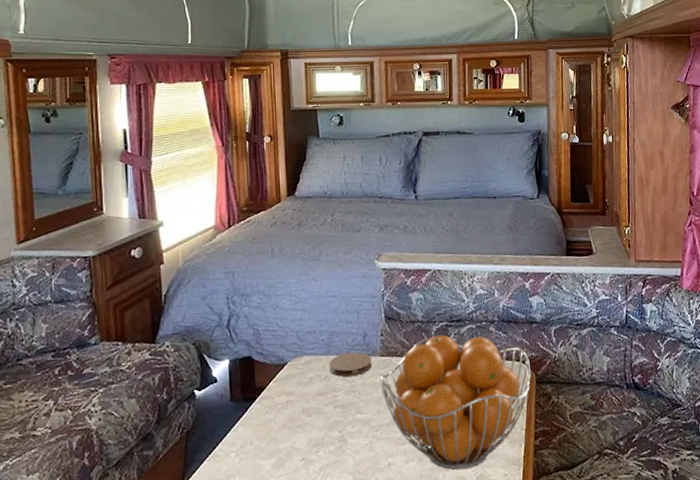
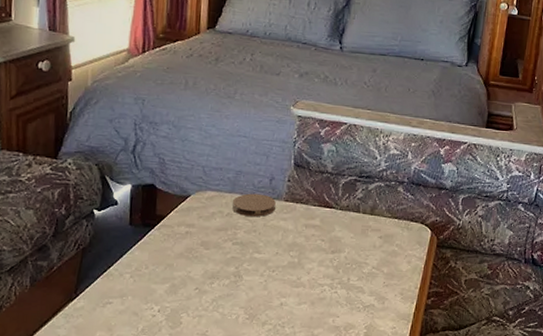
fruit basket: present [379,335,531,470] -> none [281,188,433,318]

